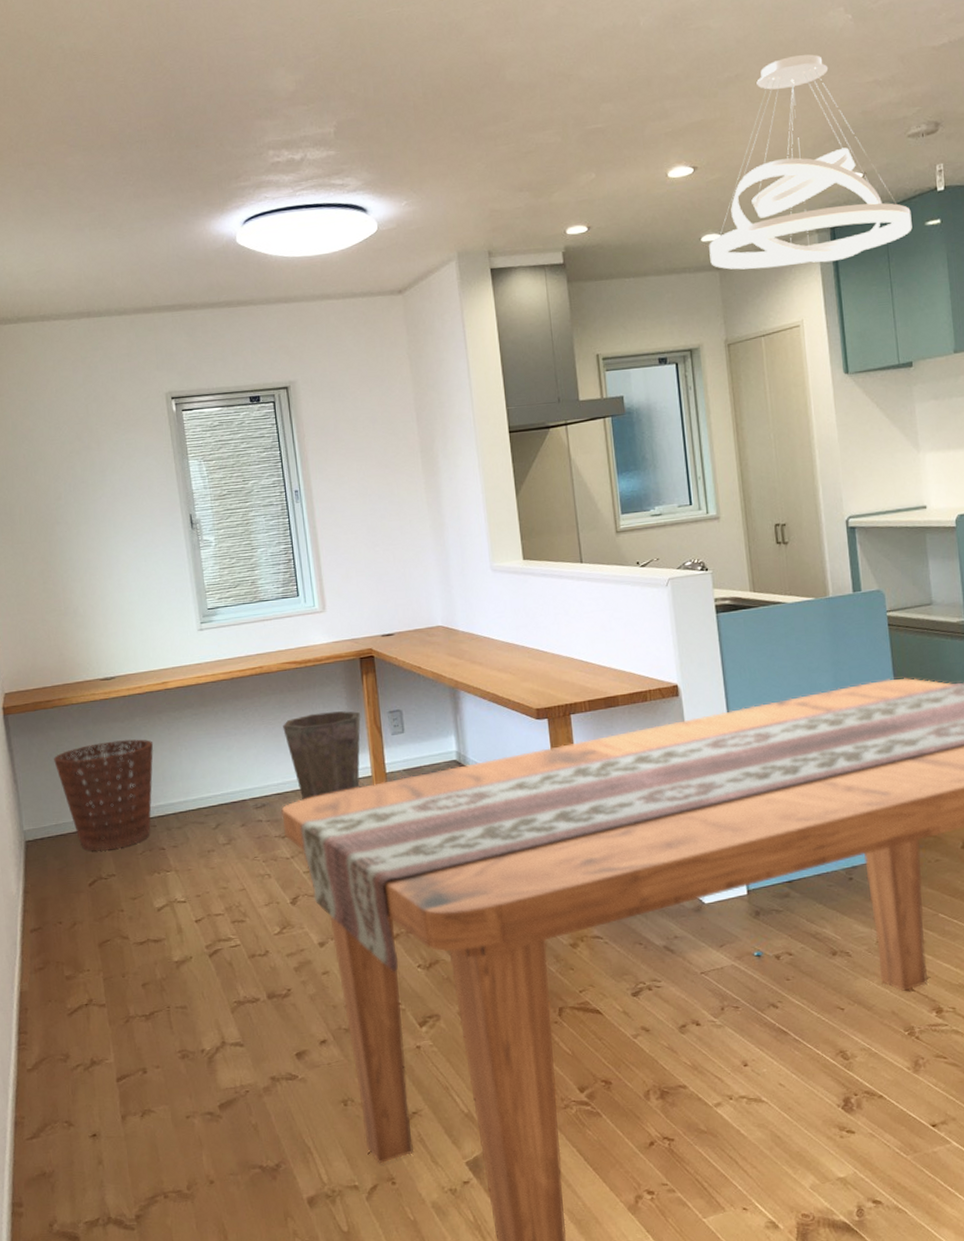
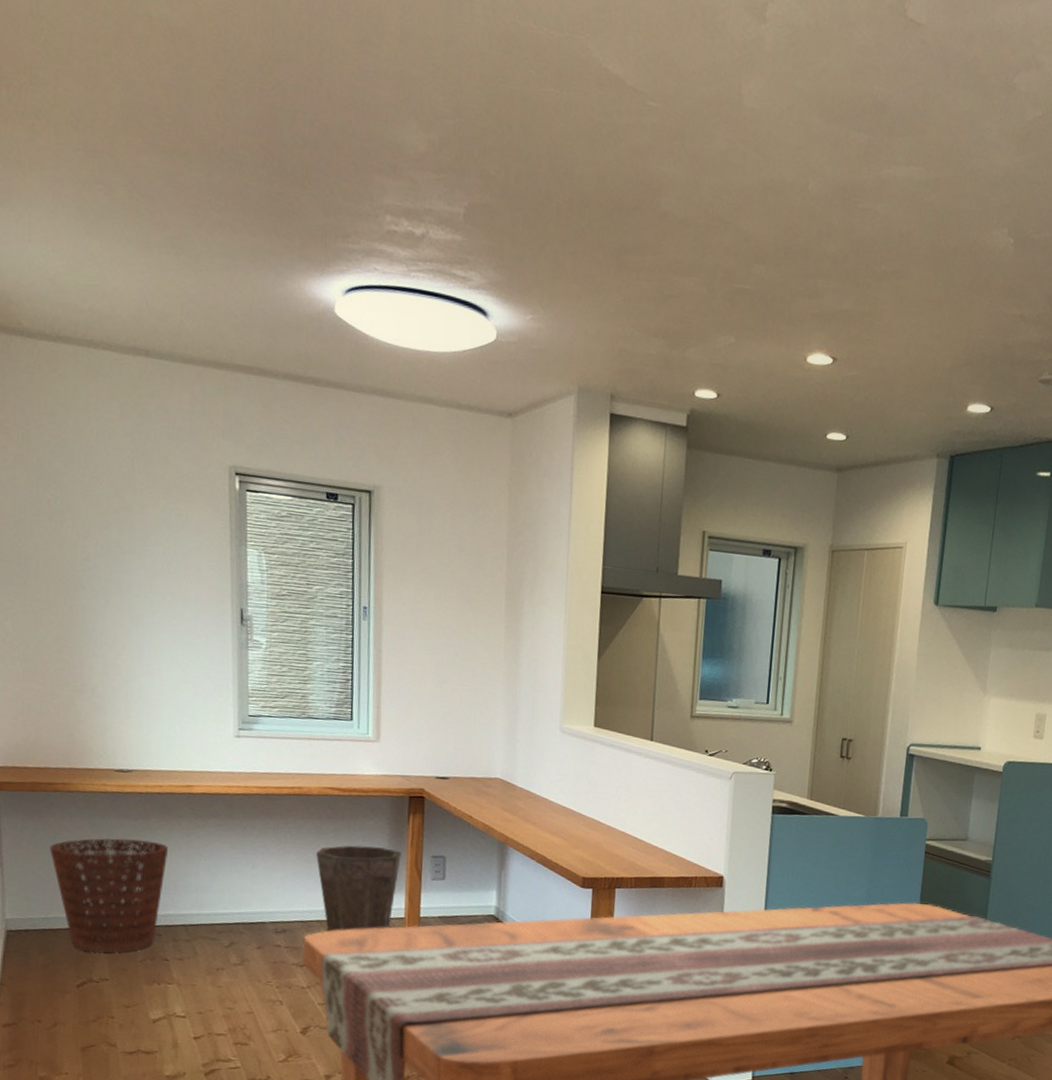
pendant light: present [709,54,912,270] -> none [831,266,1027,491]

